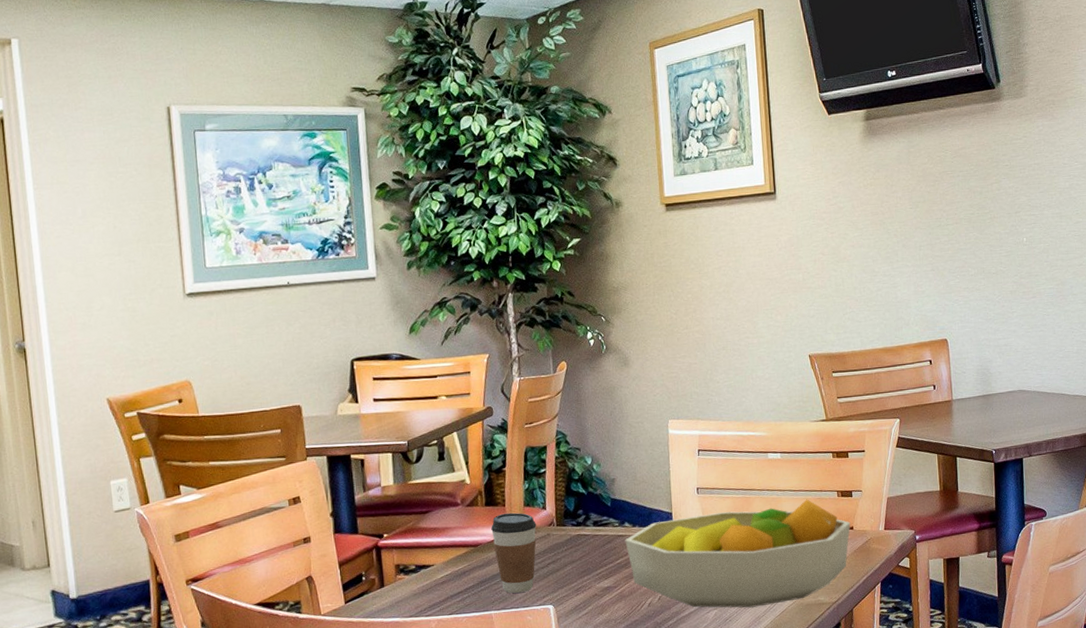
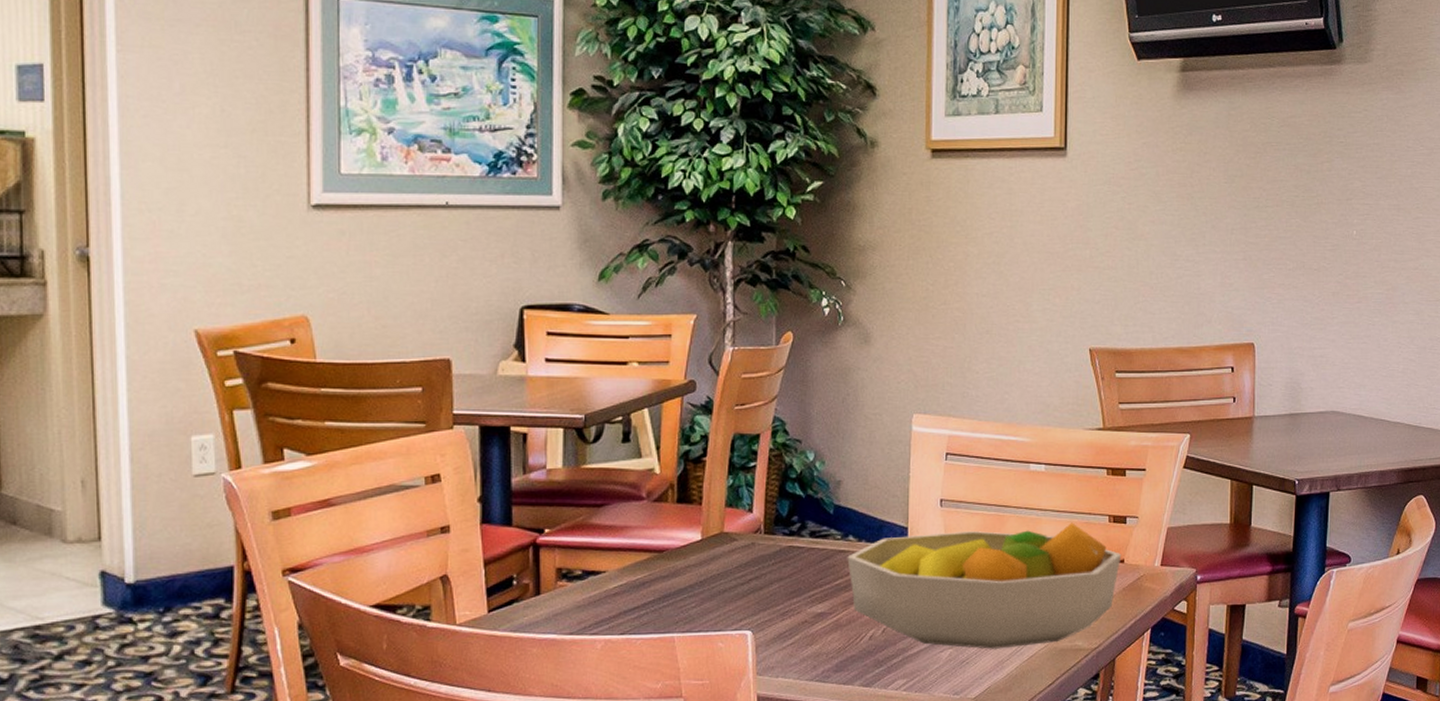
coffee cup: present [491,512,537,594] -> none [682,513,739,614]

